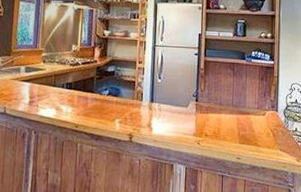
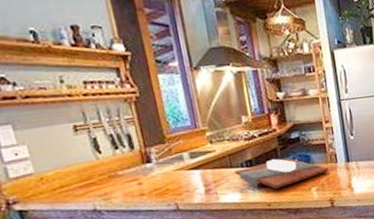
cutting board: none [56,85,133,113] -> present [234,157,328,189]

